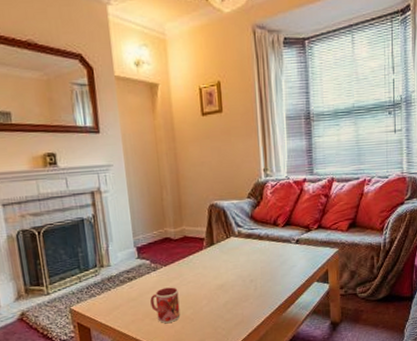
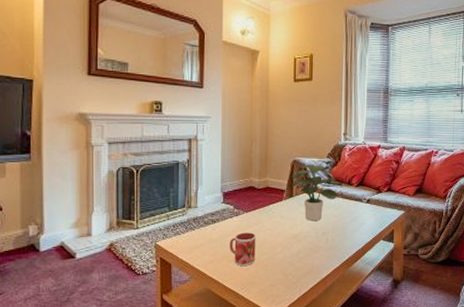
potted plant: none [209,201,269,269] -> present [290,160,344,221]

